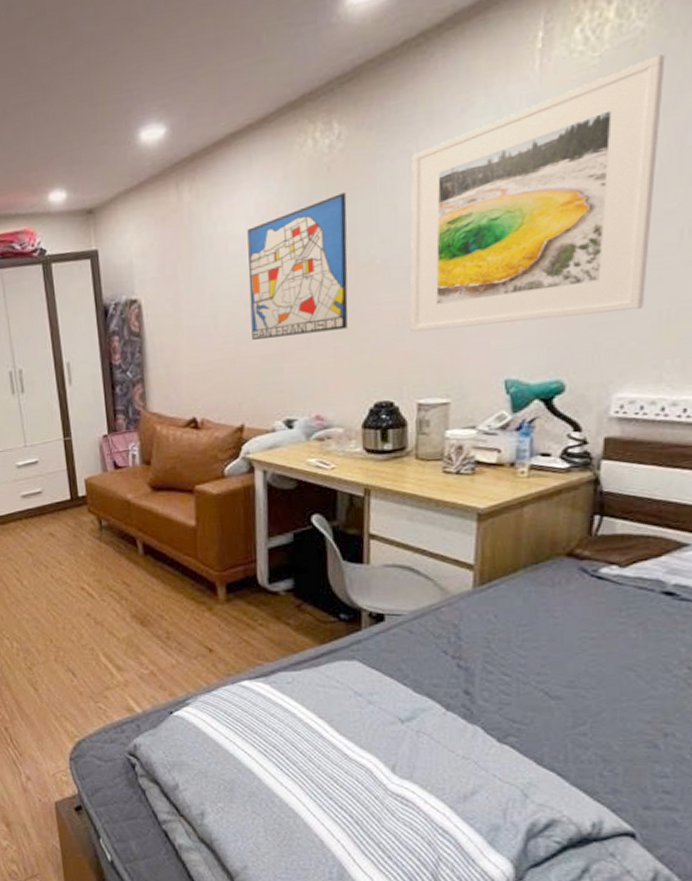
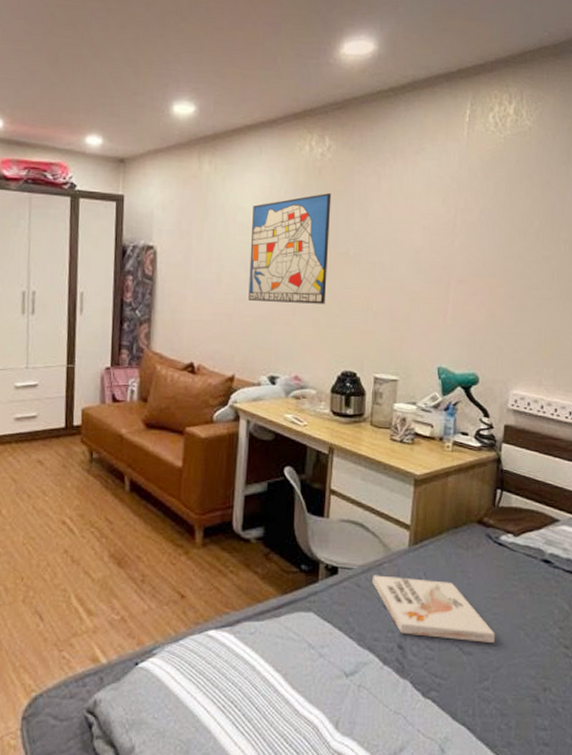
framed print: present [410,54,666,333] -> none [372,147,543,326]
book: none [428,620,594,686] -> present [372,575,495,643]

